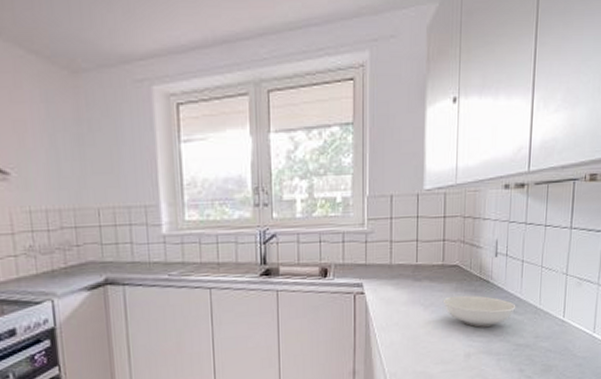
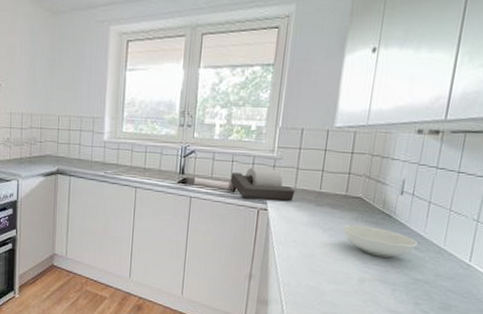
paper towel holder: none [320,244,391,284] -> present [230,167,295,201]

